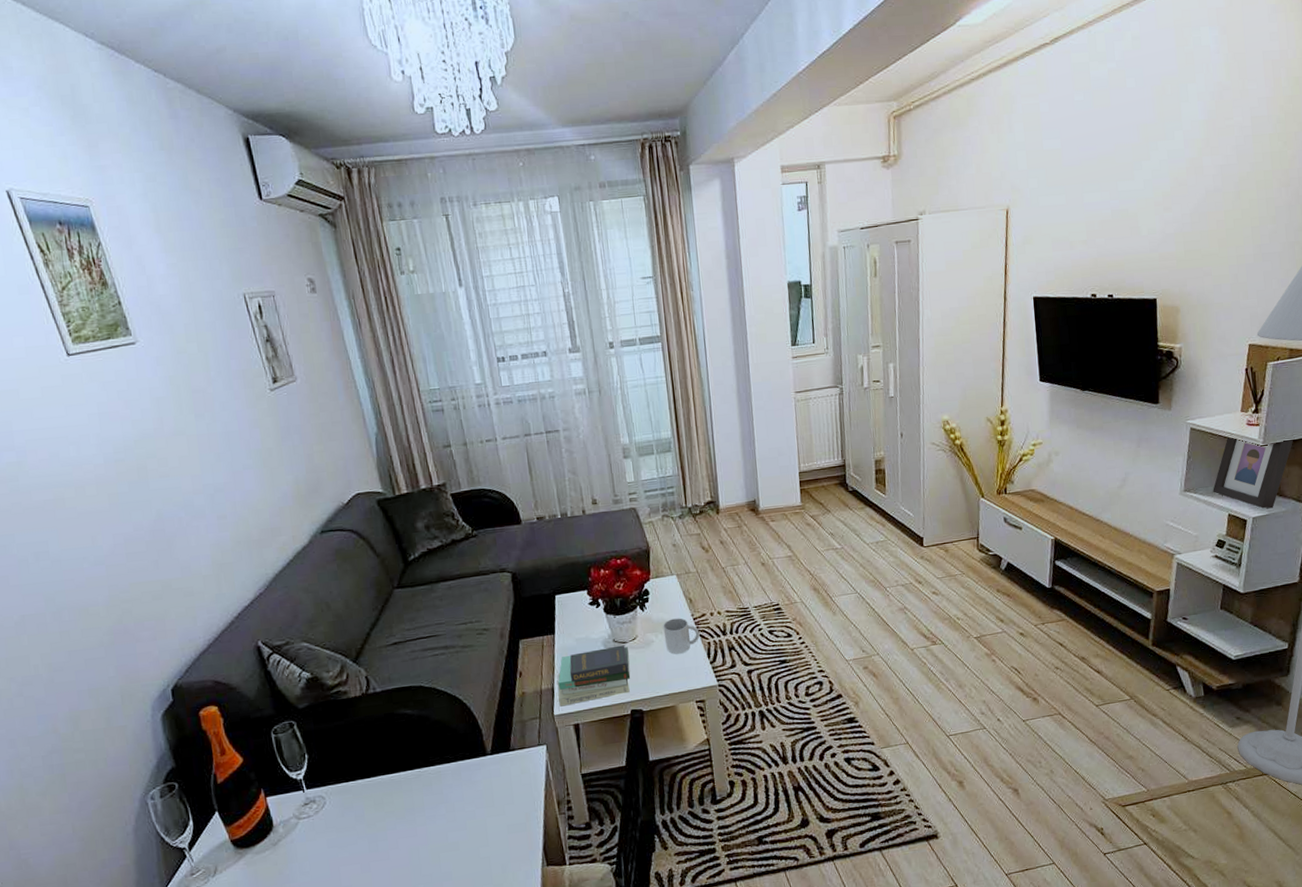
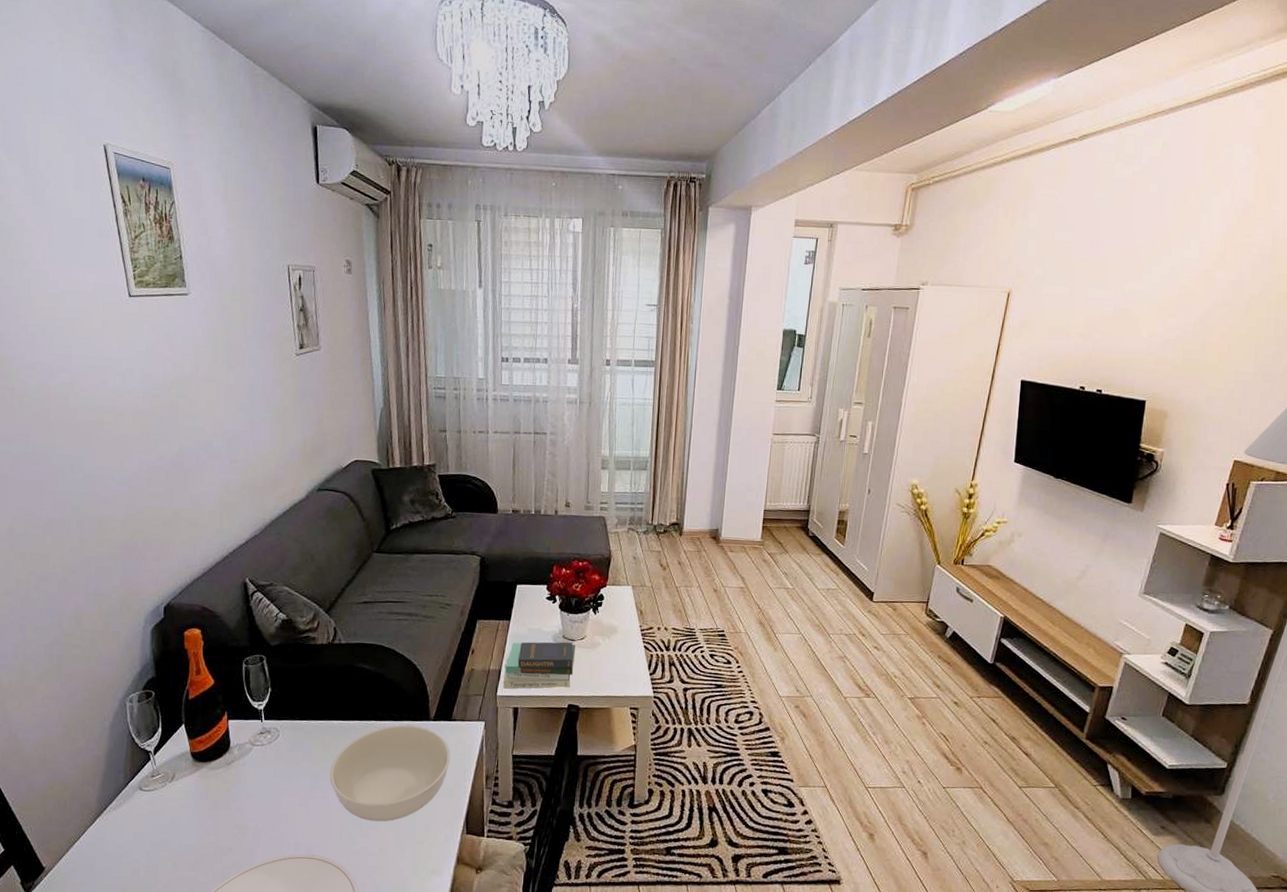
bowl: none [388,763,517,874] -> present [329,725,451,822]
mug: present [663,618,700,655] -> none [610,626,645,661]
picture frame: present [1213,435,1295,509] -> none [1173,546,1267,626]

